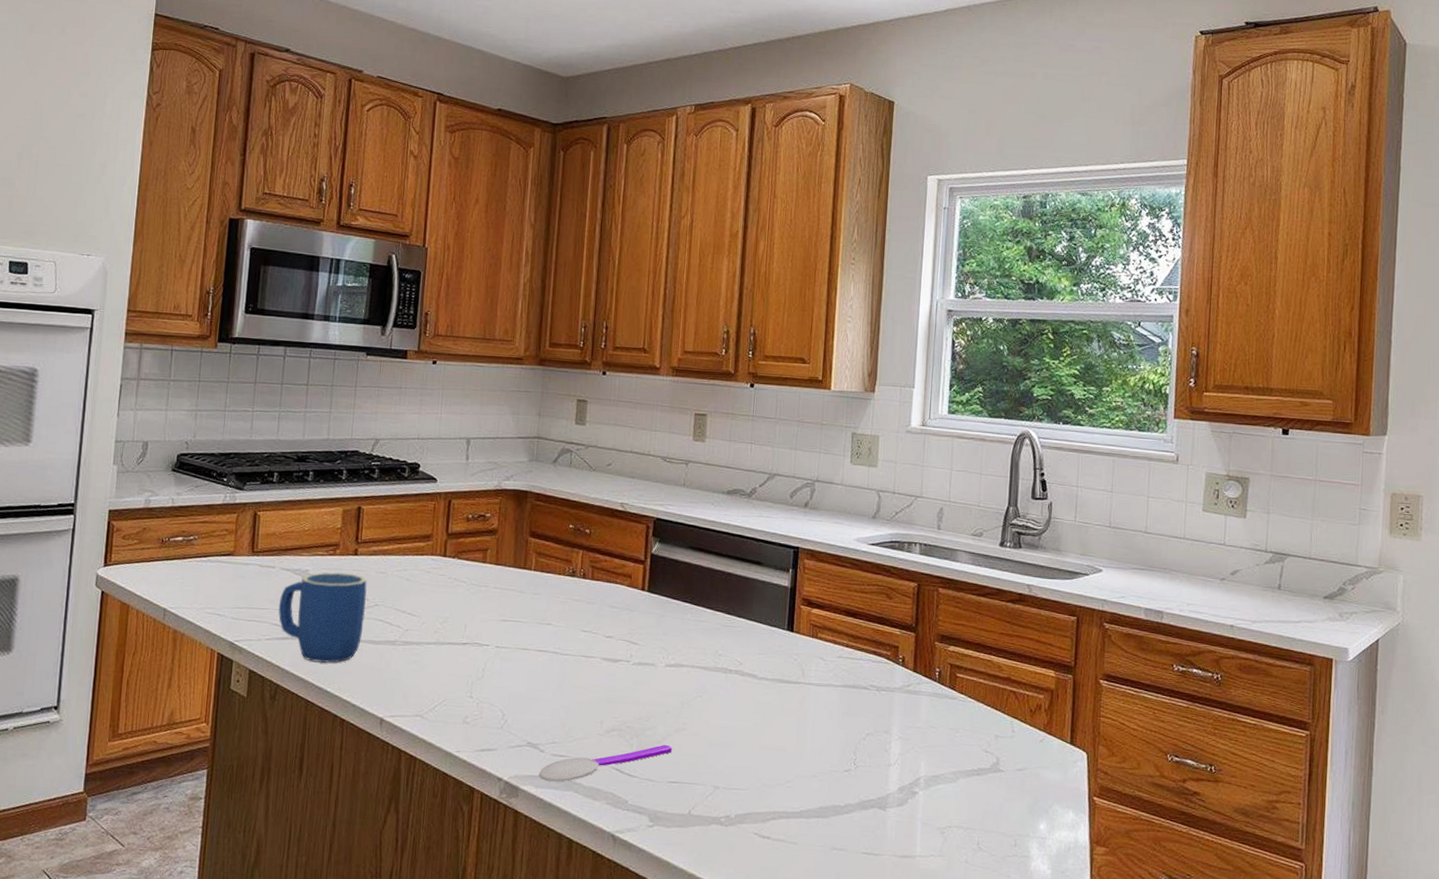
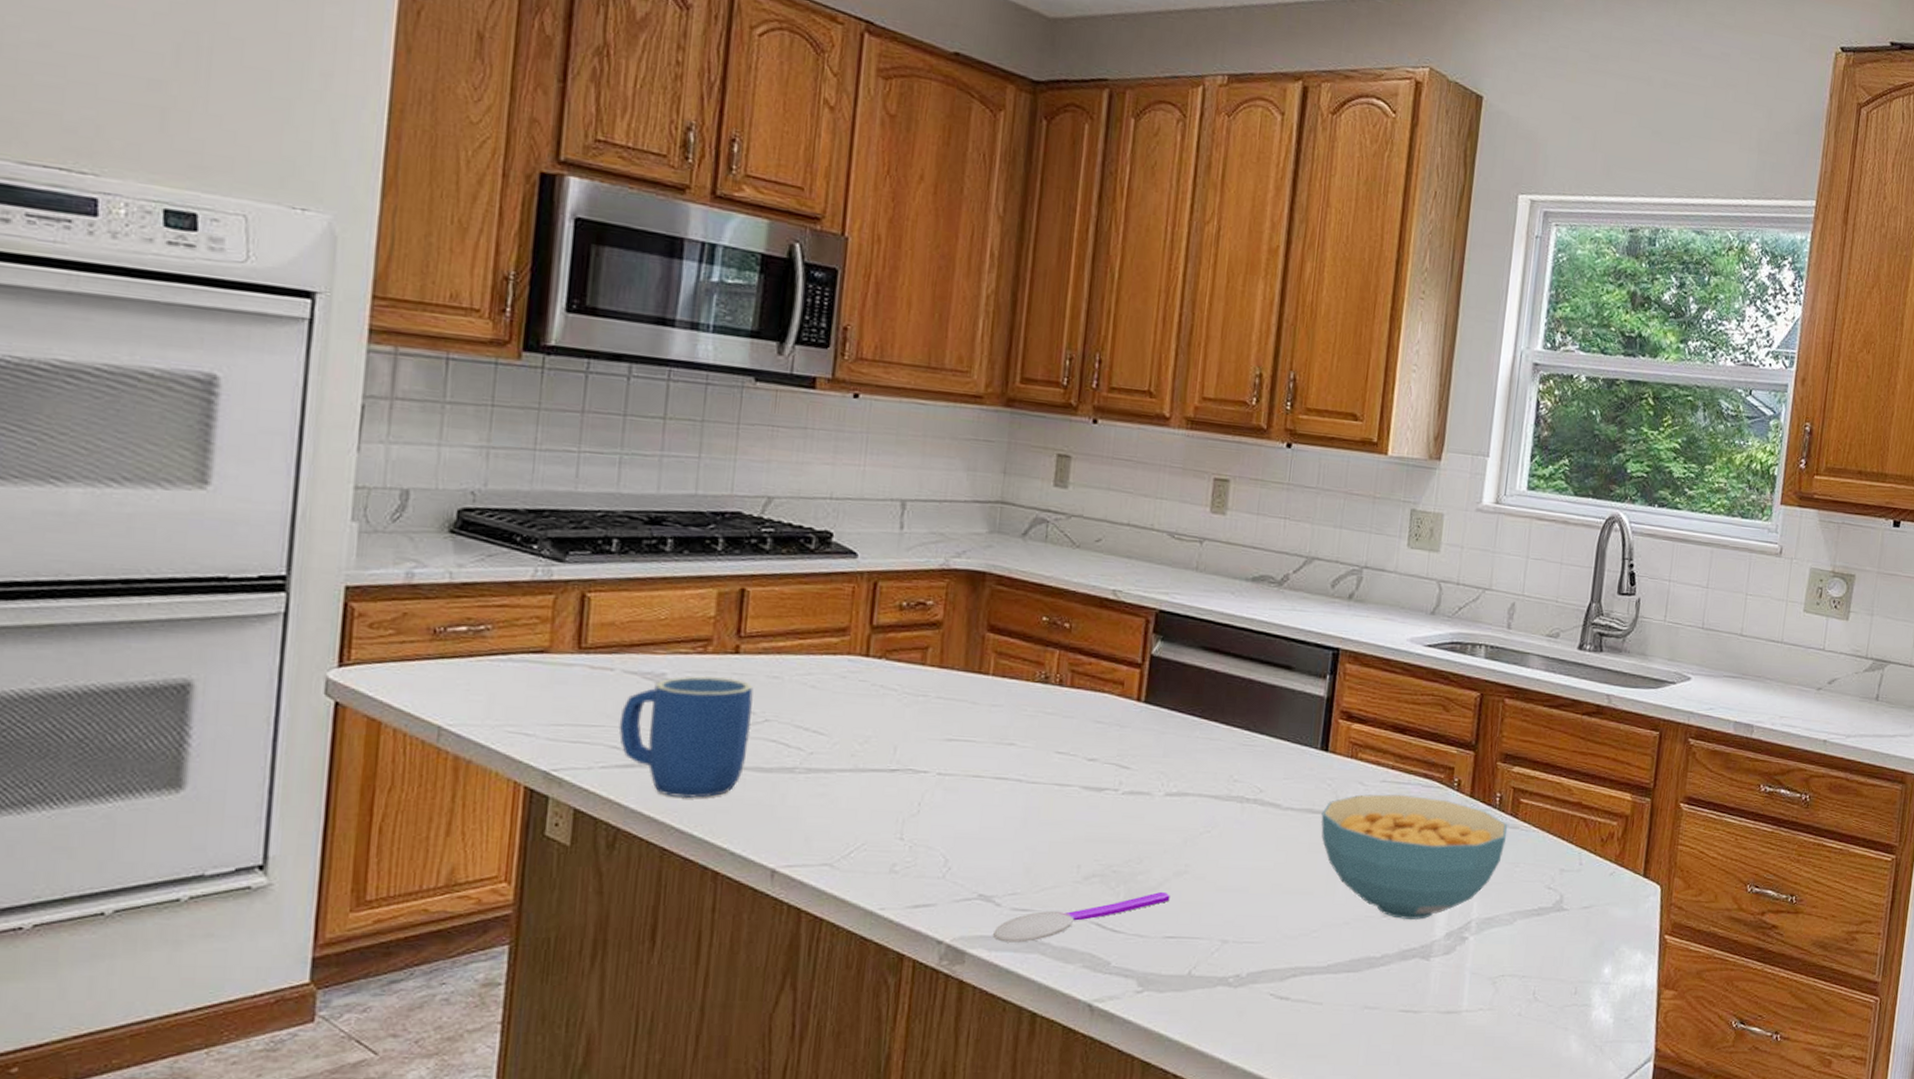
cereal bowl: none [790,668,947,775] -> present [1320,794,1508,920]

